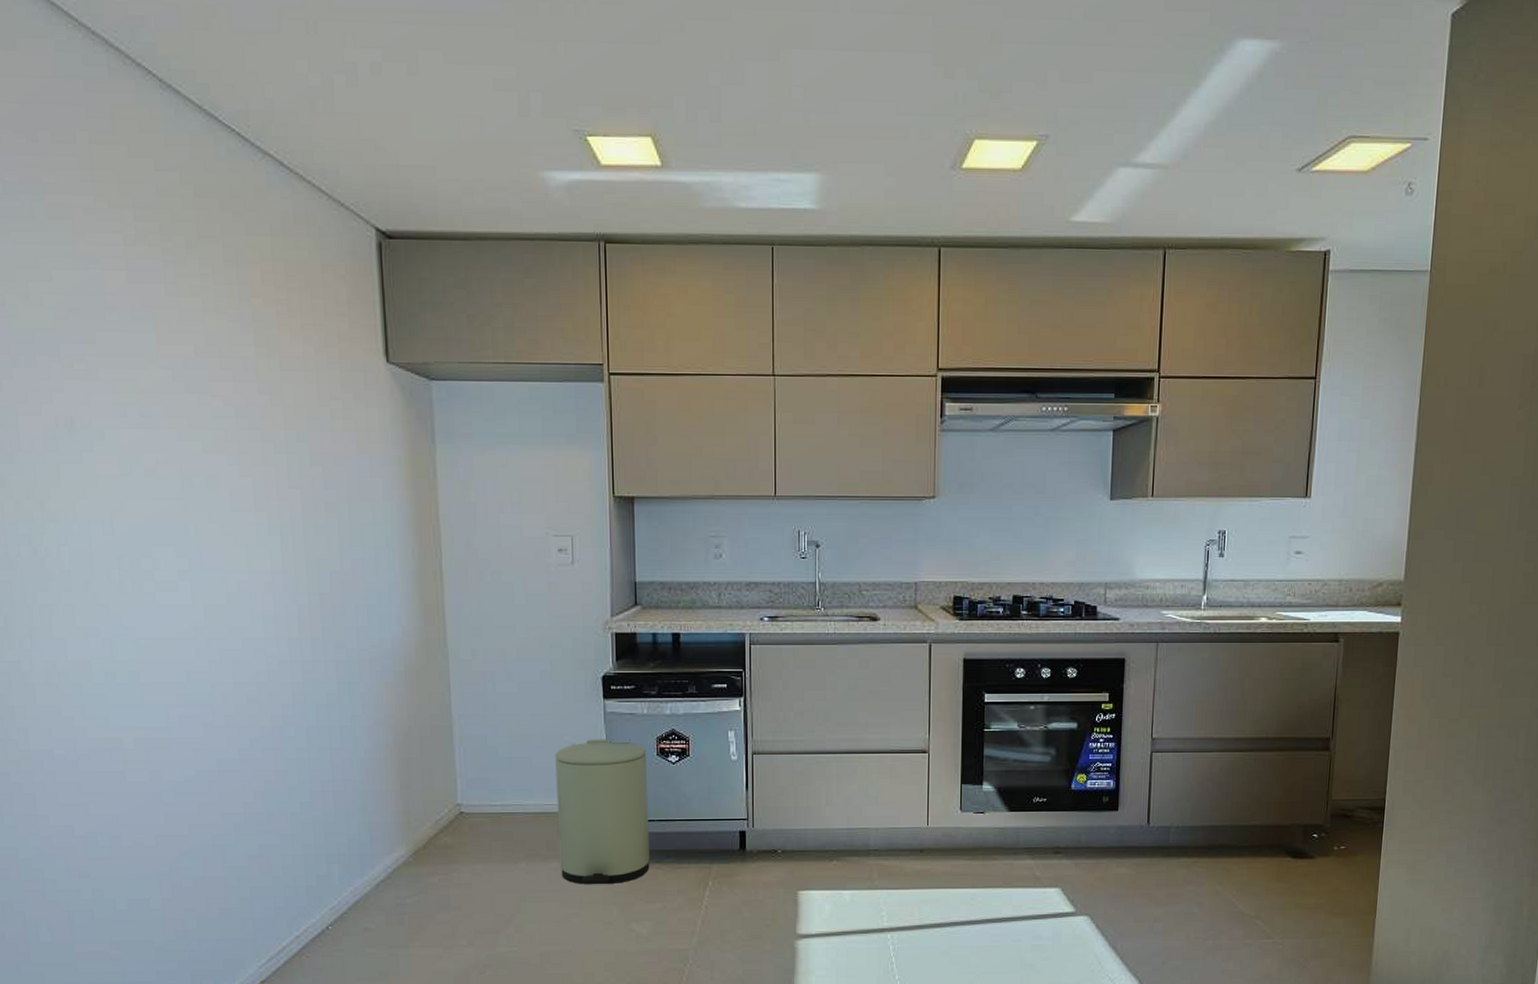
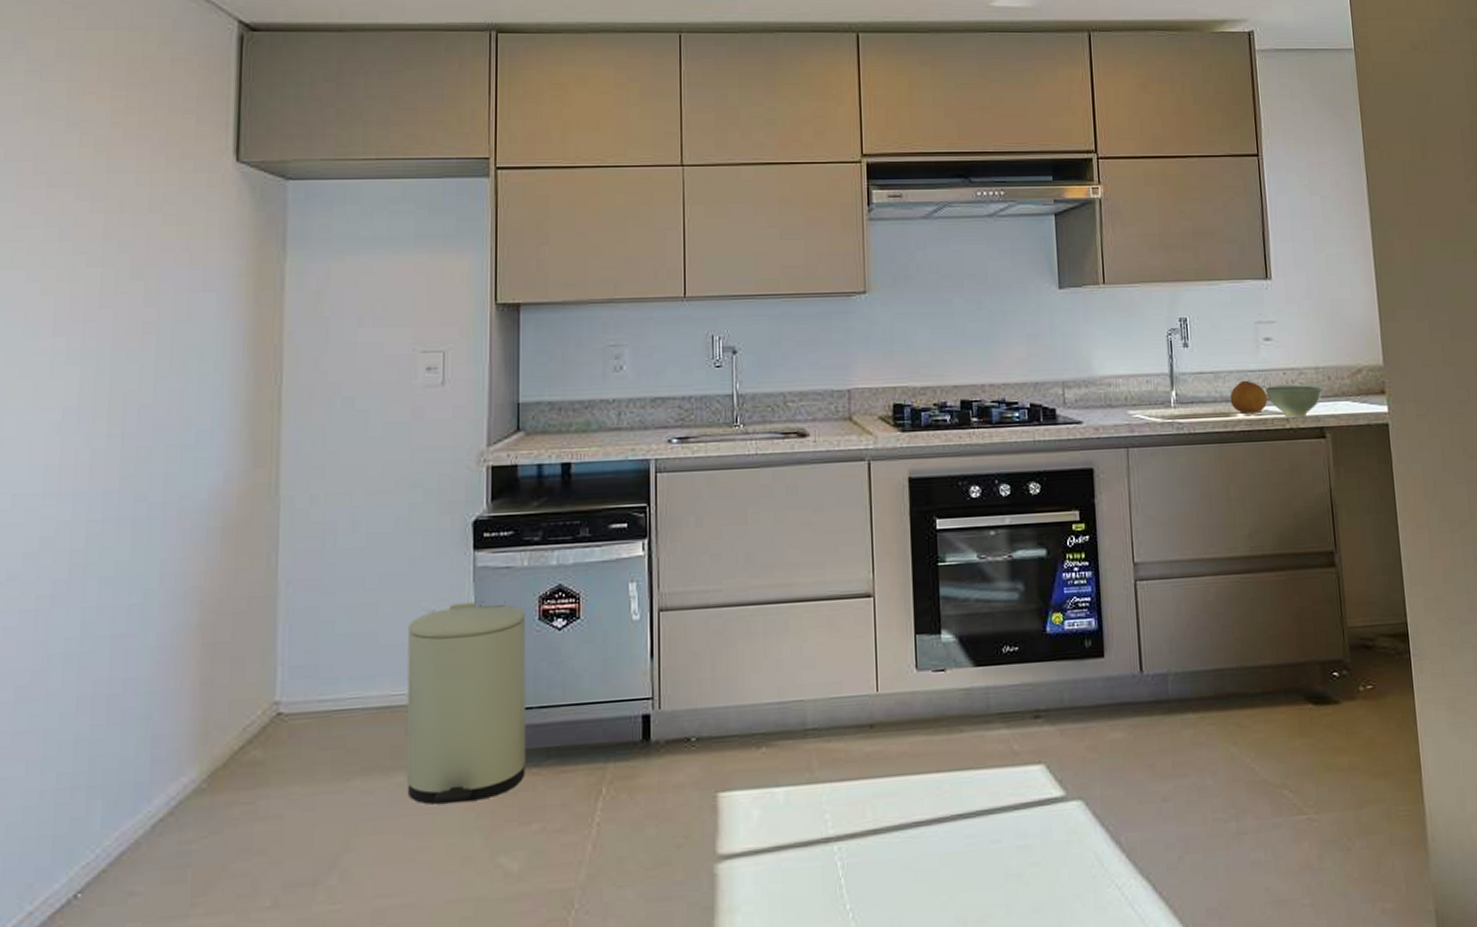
fruit: none [1255,588,1291,618] -> present [1229,380,1268,413]
bowl: none [1289,595,1344,623] -> present [1264,385,1324,418]

